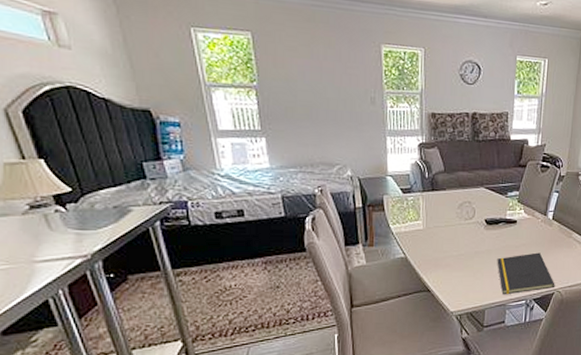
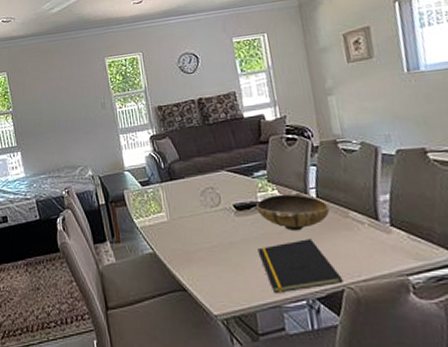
bowl: none [503,214,560,246] -> present [255,193,330,231]

